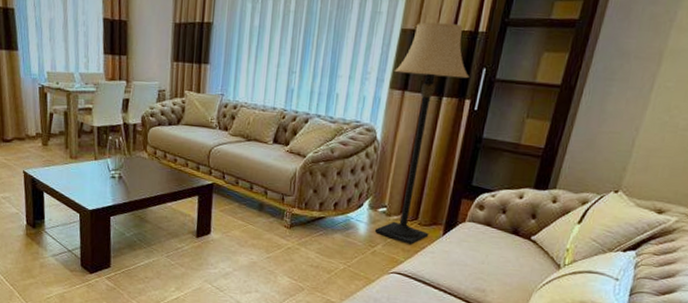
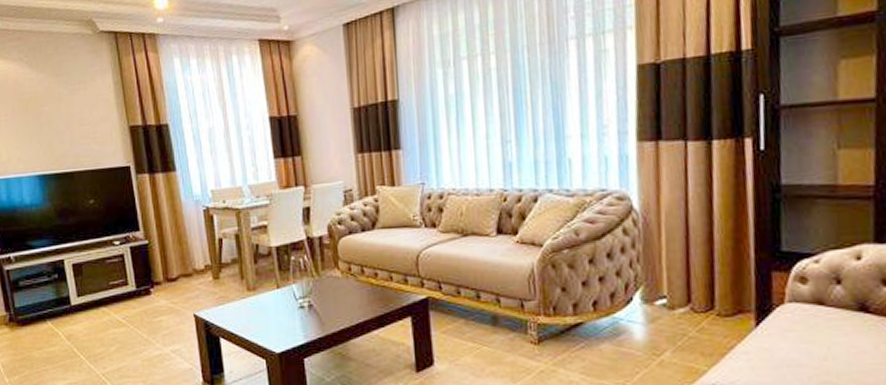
lamp: present [374,22,469,246] -> none [638,46,743,347]

